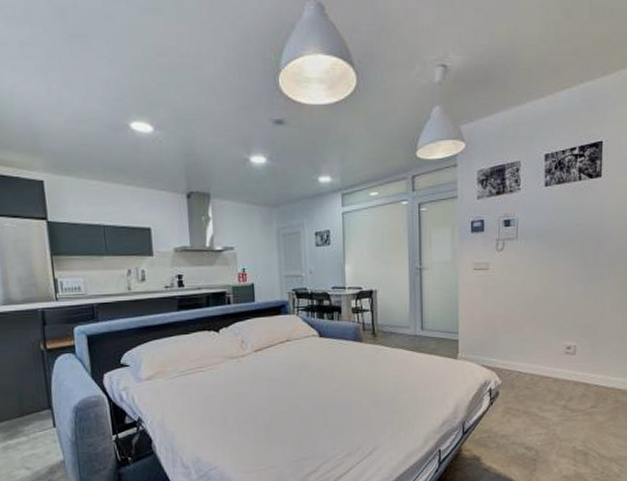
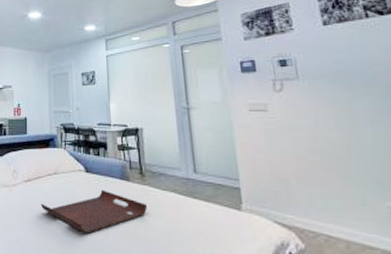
serving tray: none [273,352,378,394] -> present [41,189,148,234]

